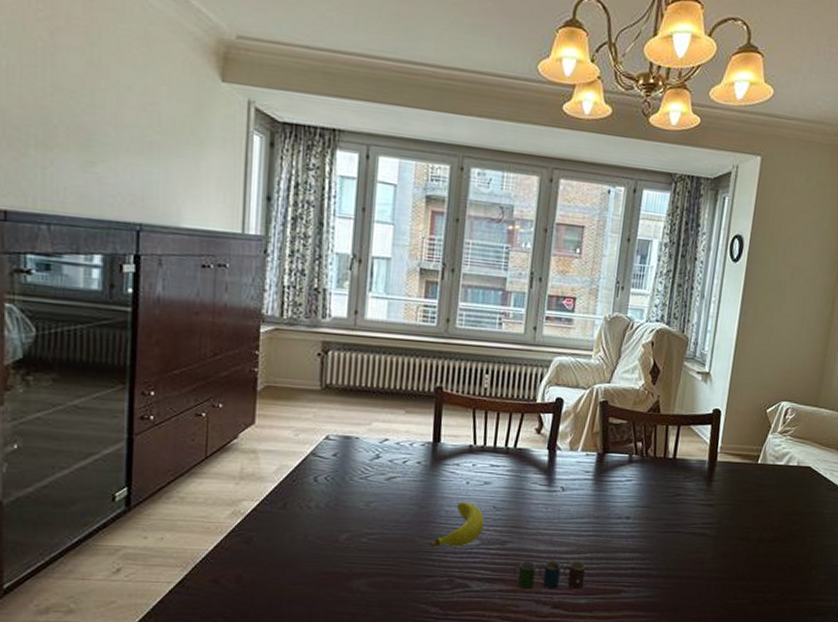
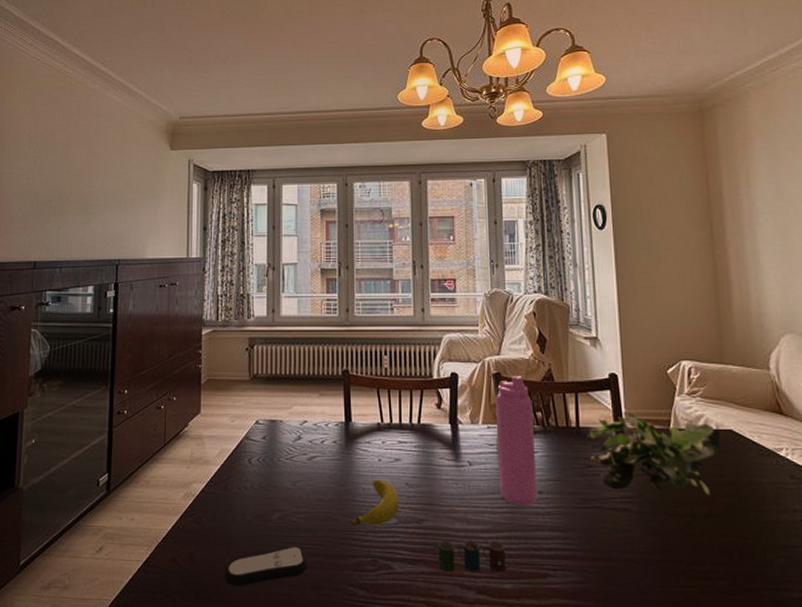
remote control: none [278,566,378,606] -> present [224,546,308,586]
water bottle: none [588,404,635,529] -> present [495,375,538,505]
plant: none [680,447,800,523] -> present [587,413,721,495]

